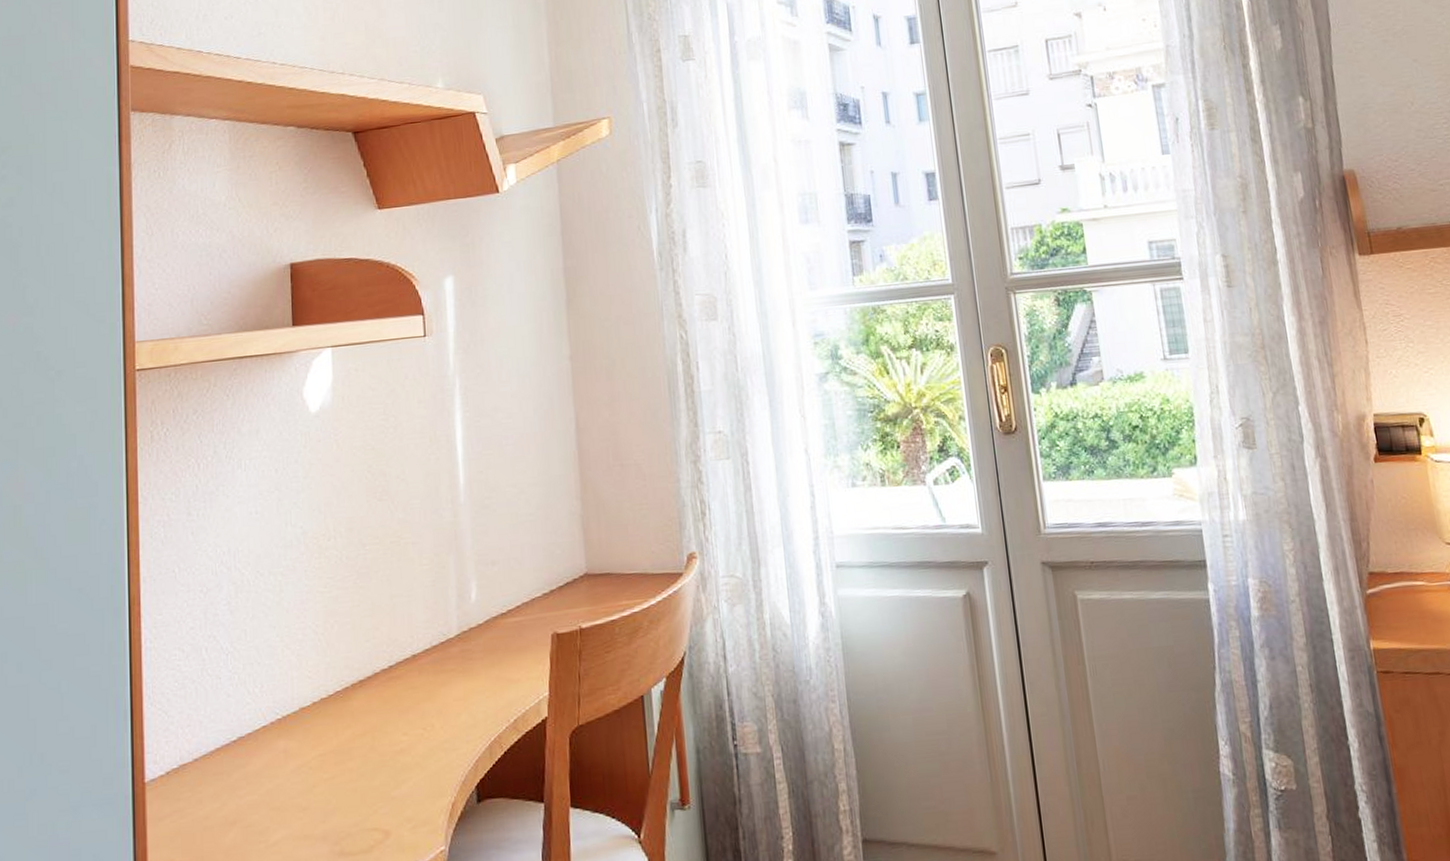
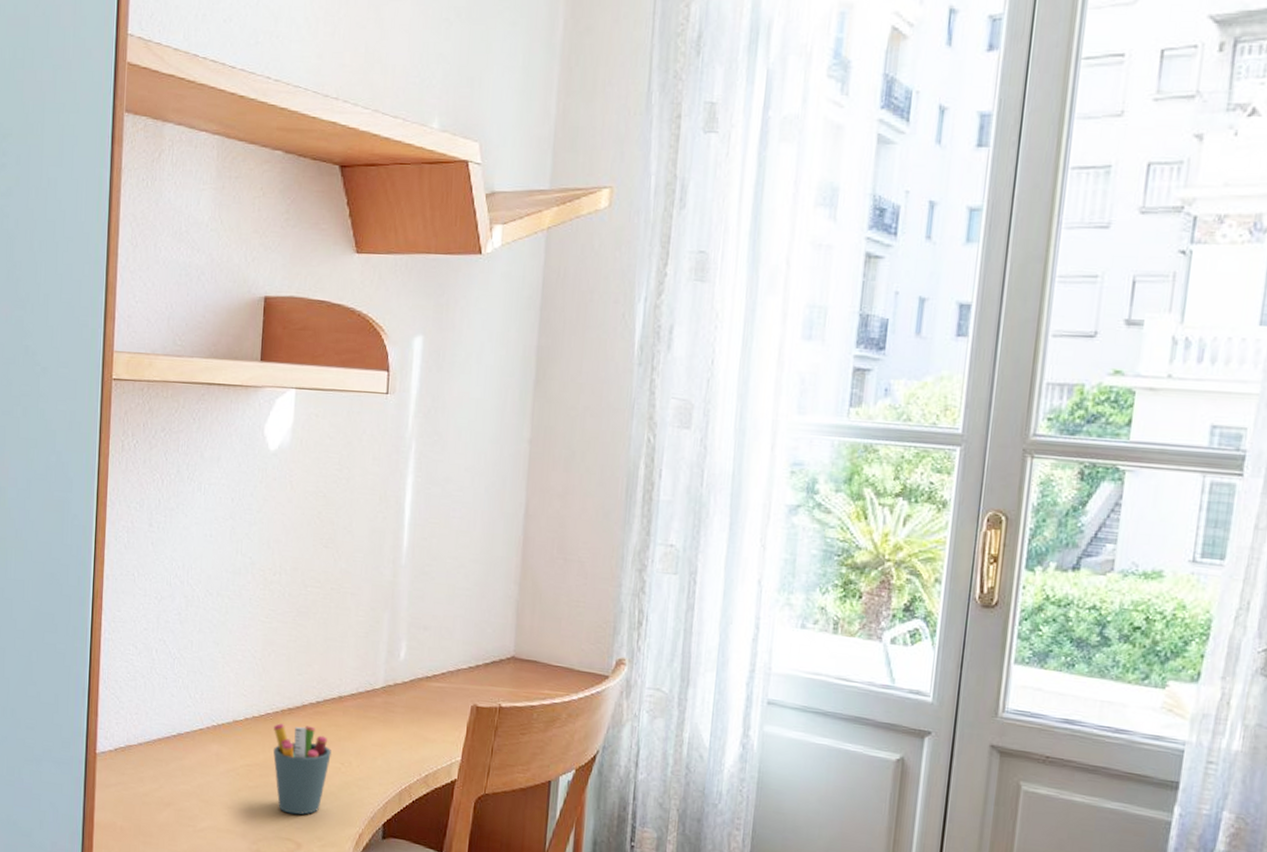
pen holder: none [345,695,411,800] -> present [273,723,331,815]

